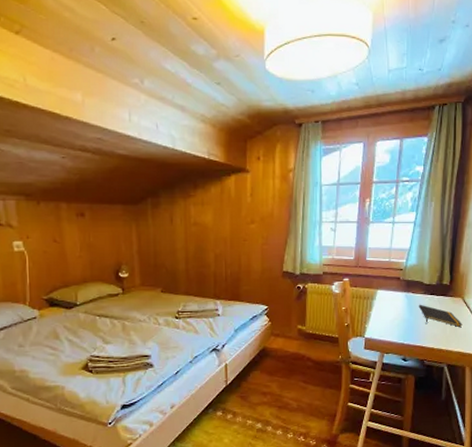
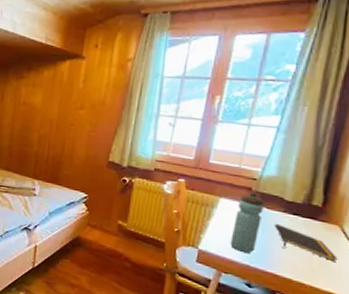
water bottle: none [388,281,410,333] -> present [230,192,265,253]

